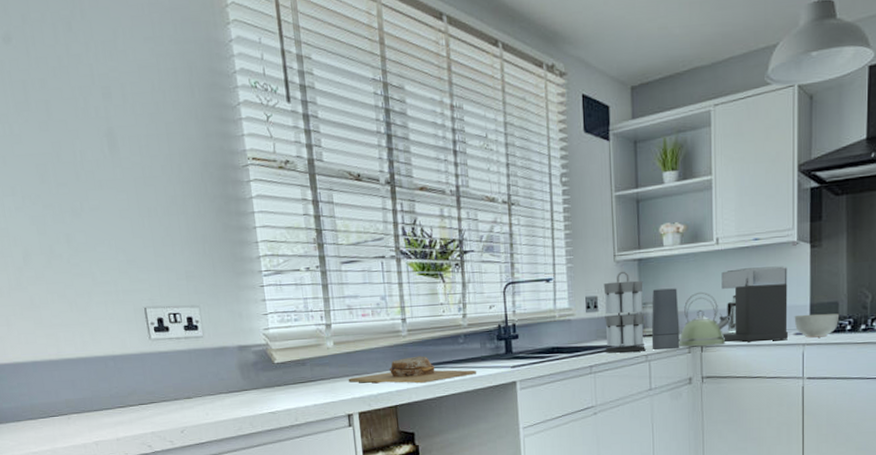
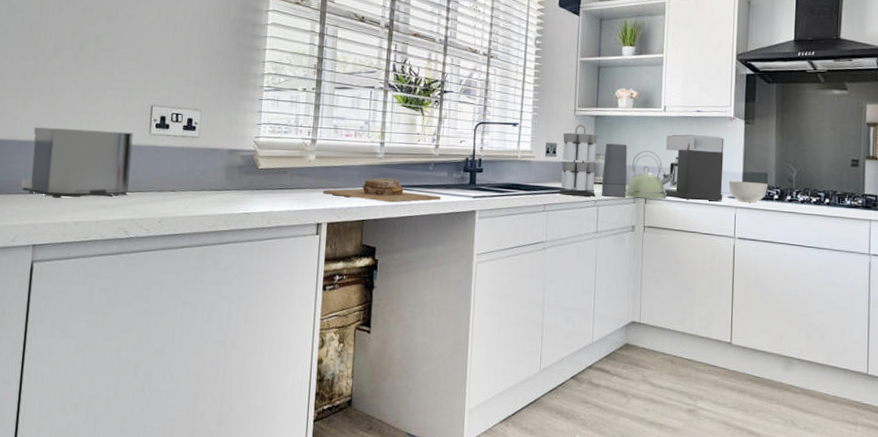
toaster: none [25,340,143,420] -> present [21,127,133,198]

